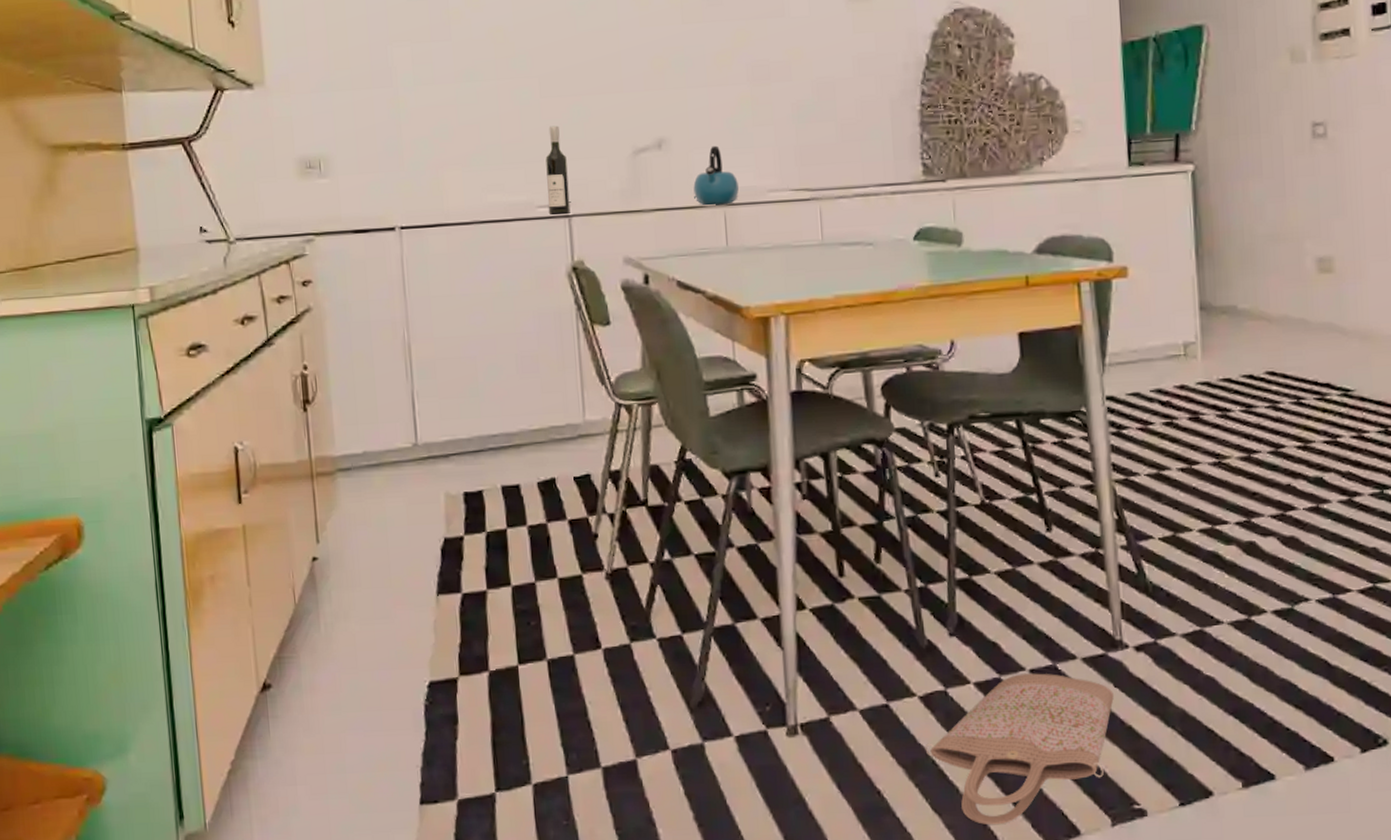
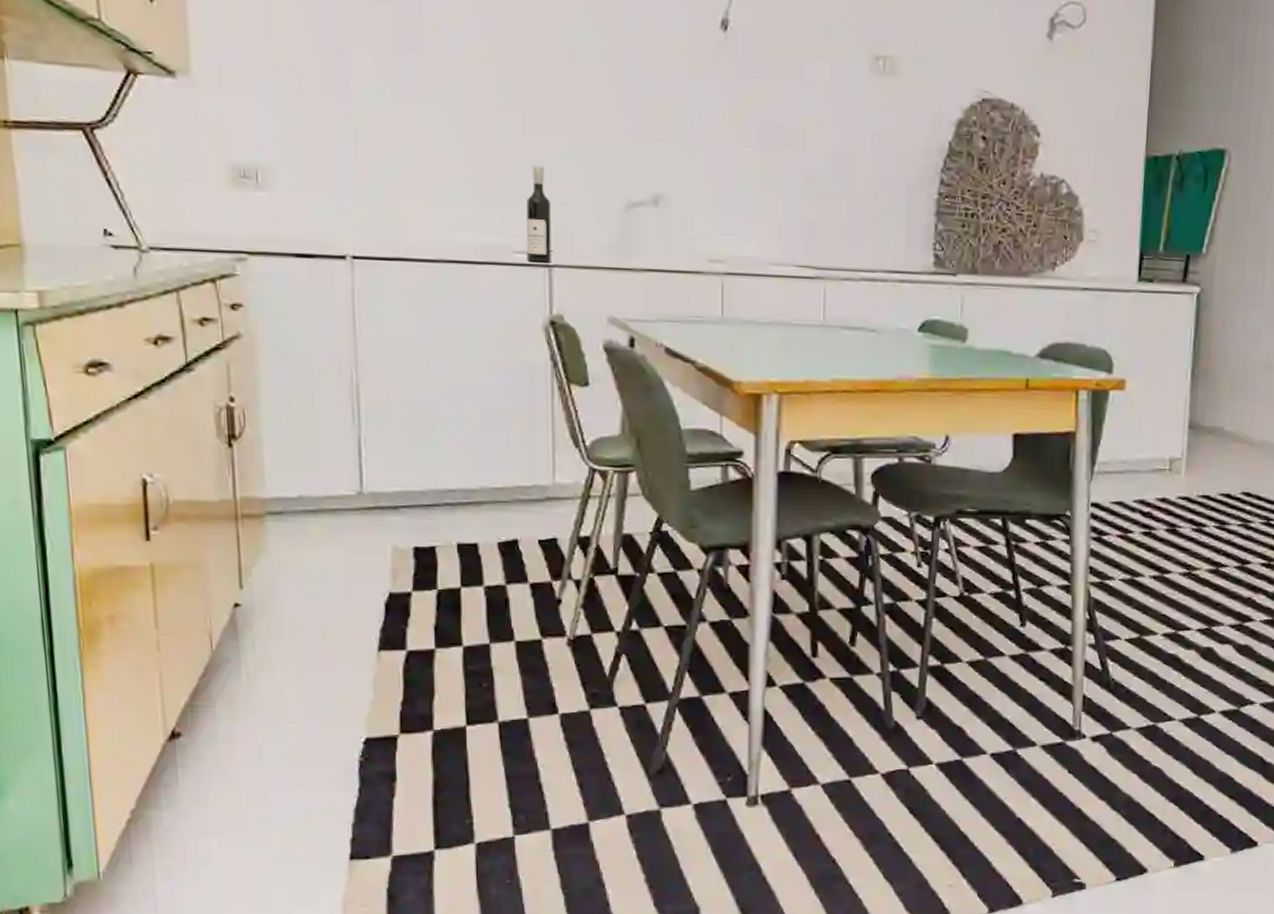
kettle: present [693,145,740,206] -> none [690,209,740,273]
shopping bag: present [925,673,1114,825] -> none [883,757,1067,894]

